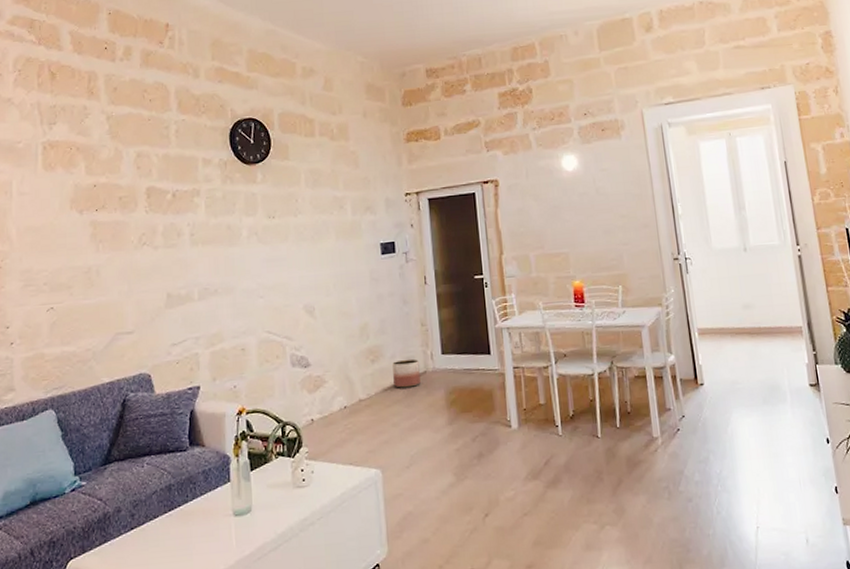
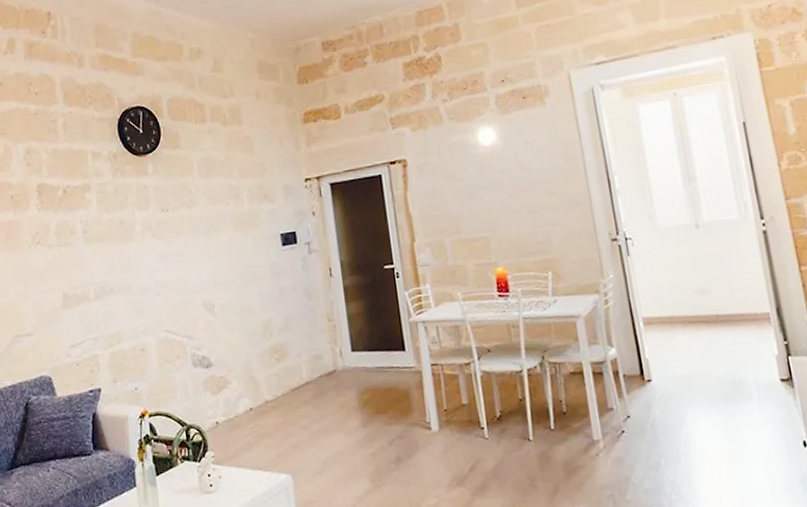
planter: present [392,359,421,388] -> none [299,357,330,389]

